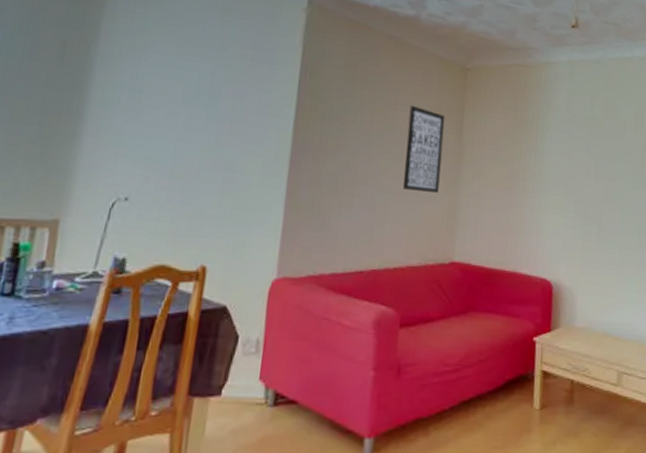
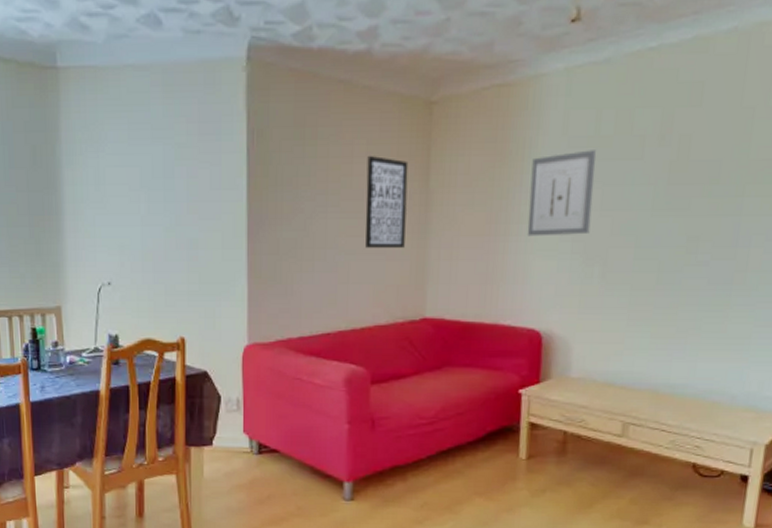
wall art: none [540,127,592,198] -> present [527,150,596,237]

